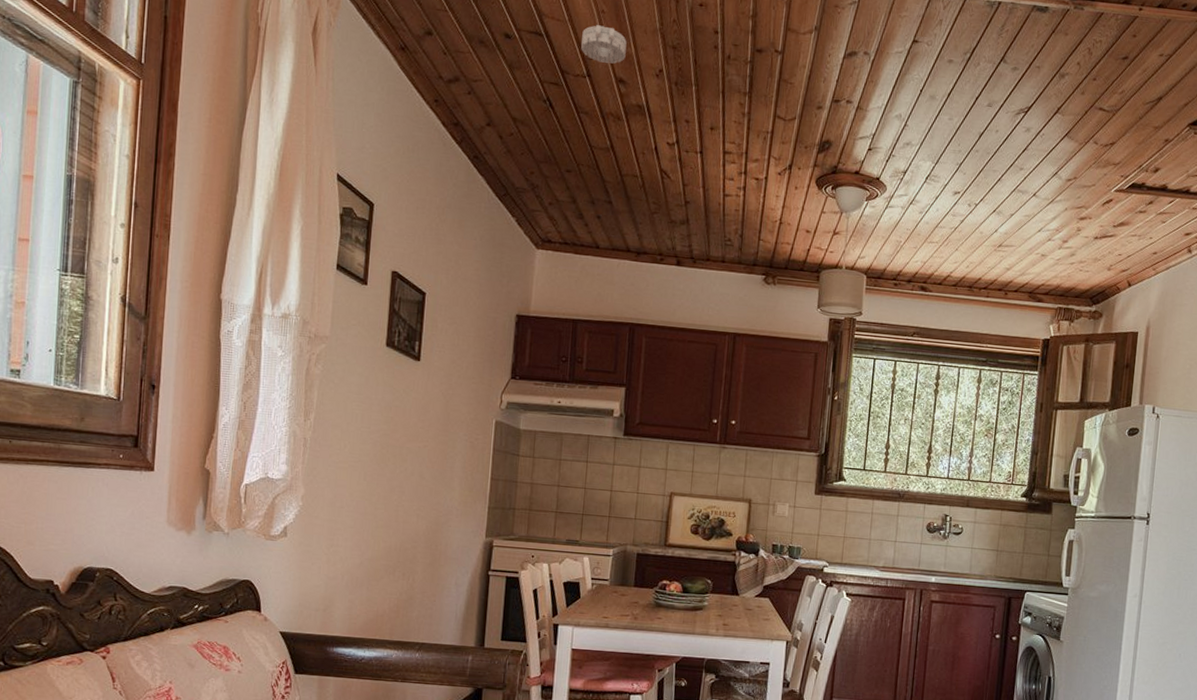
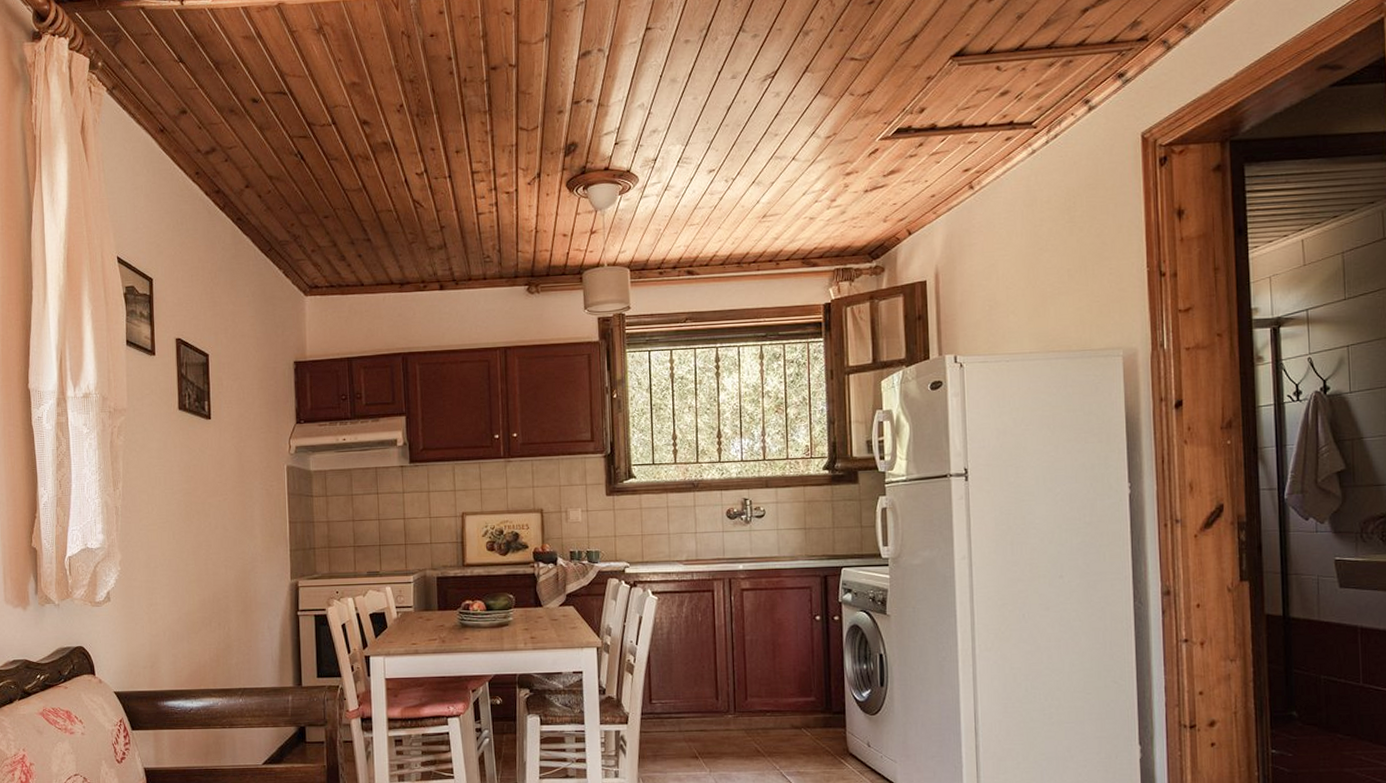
smoke detector: present [581,25,627,64] -> none [323,73,366,109]

